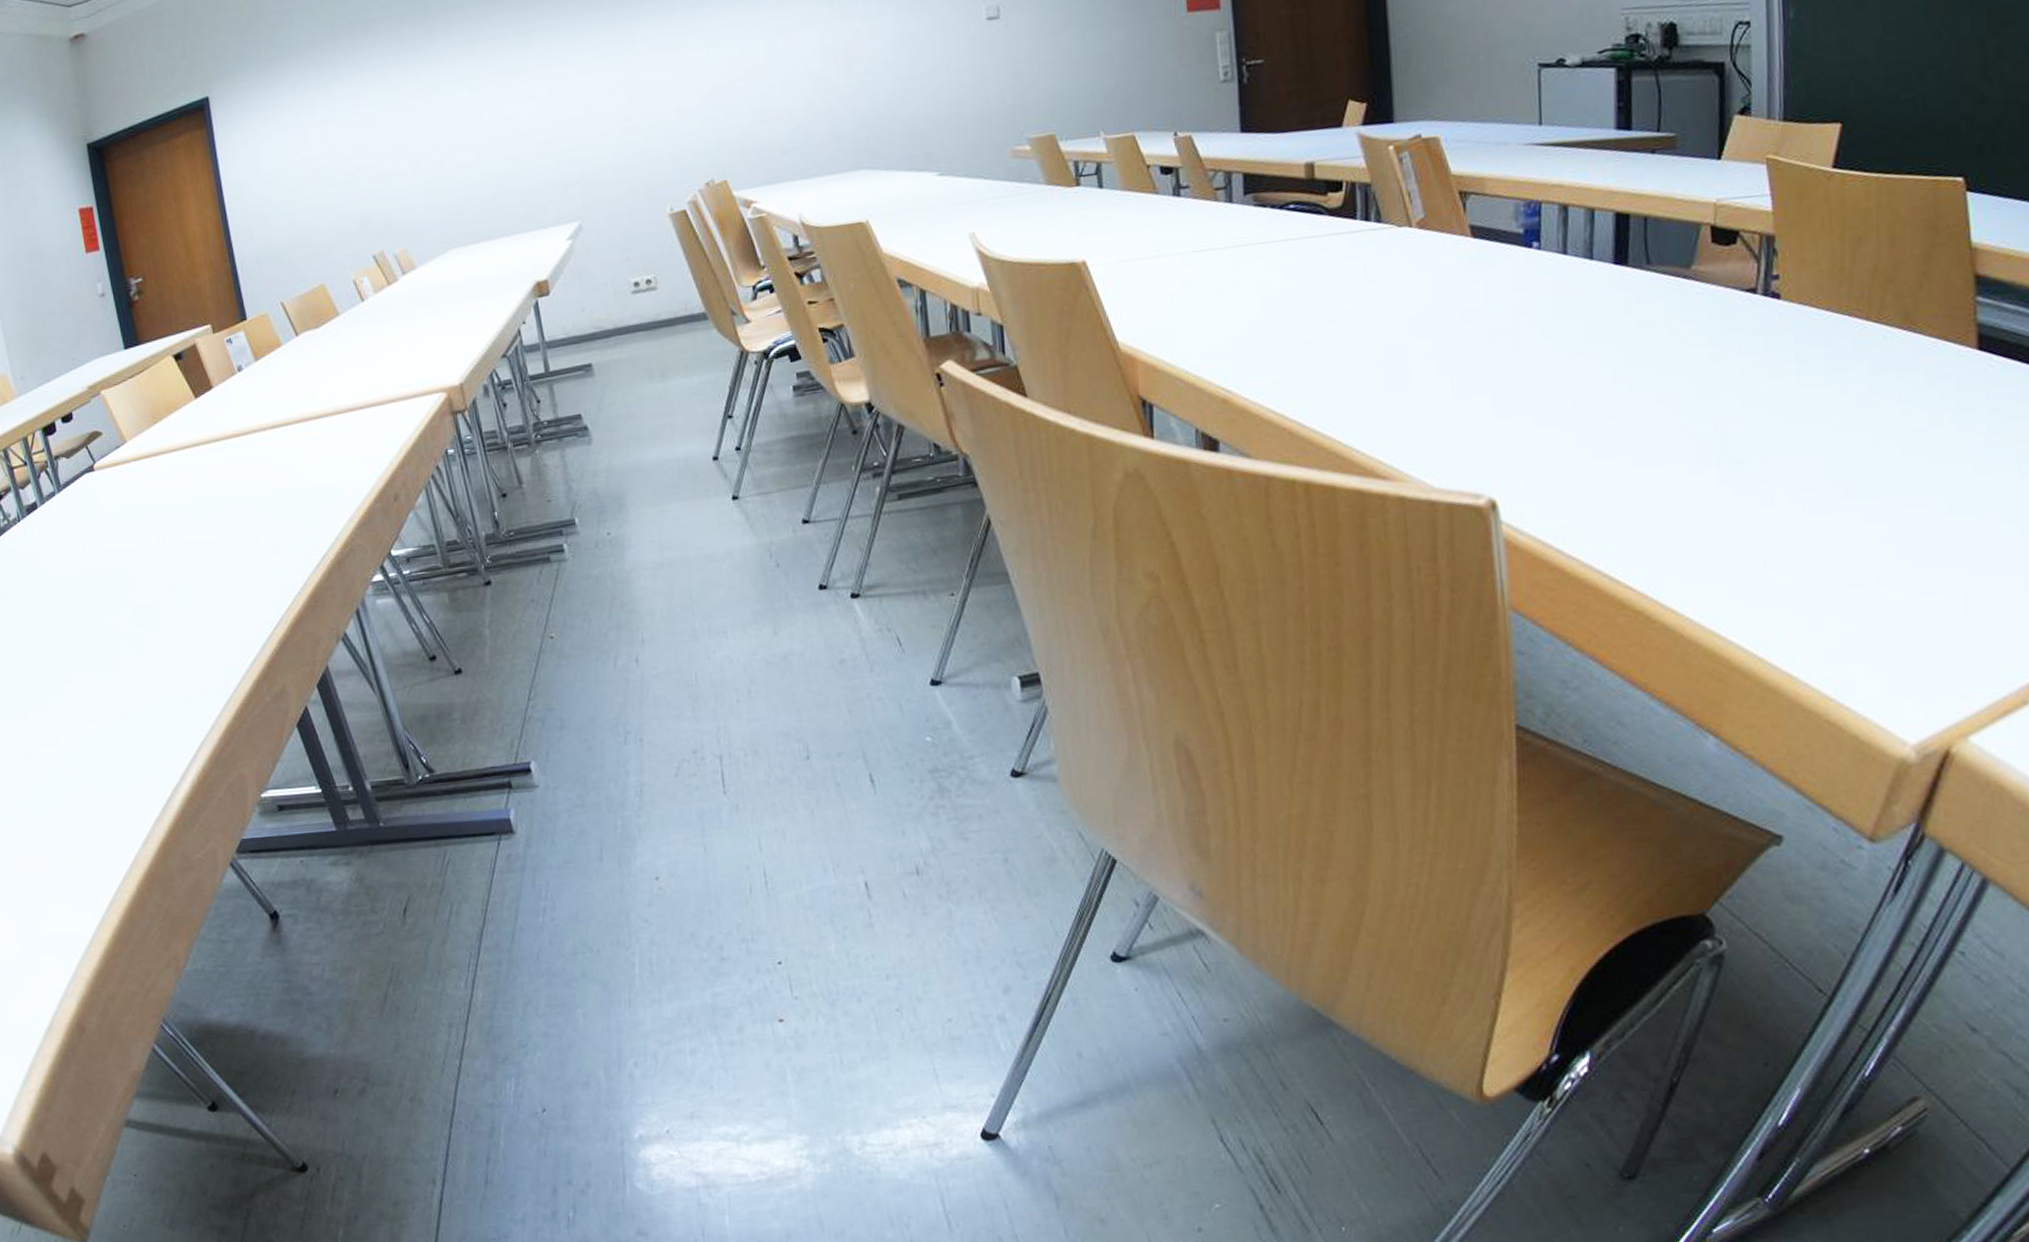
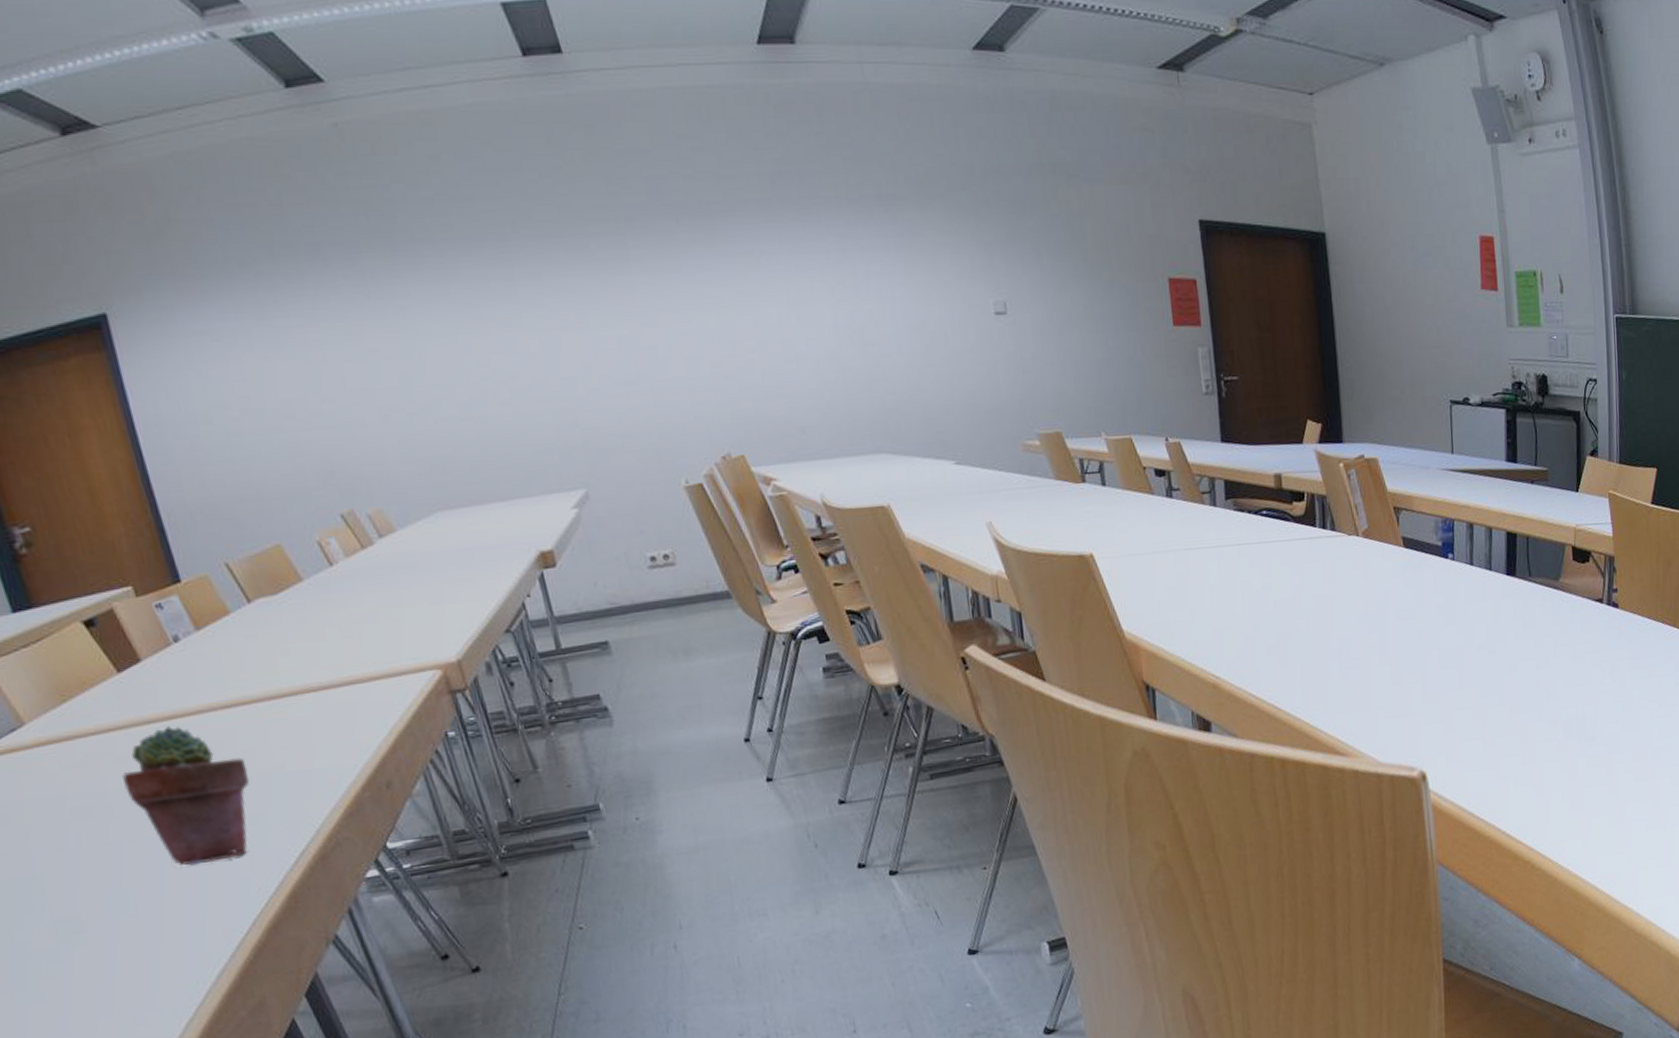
potted succulent: none [192,444,287,566] -> present [122,726,250,866]

